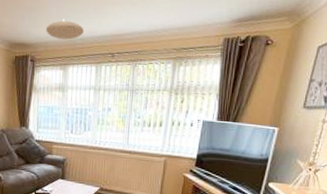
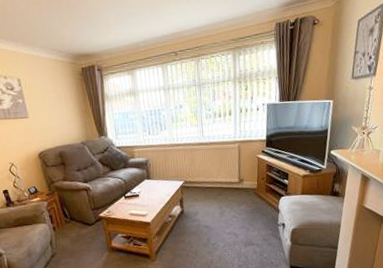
ceiling light: present [45,19,85,40] -> none [106,24,145,45]

